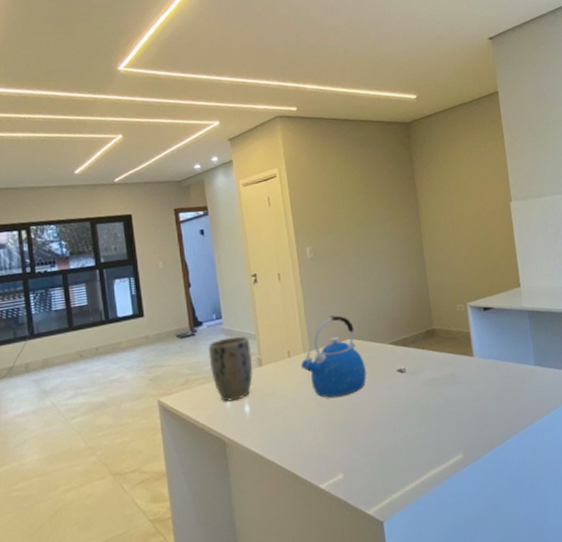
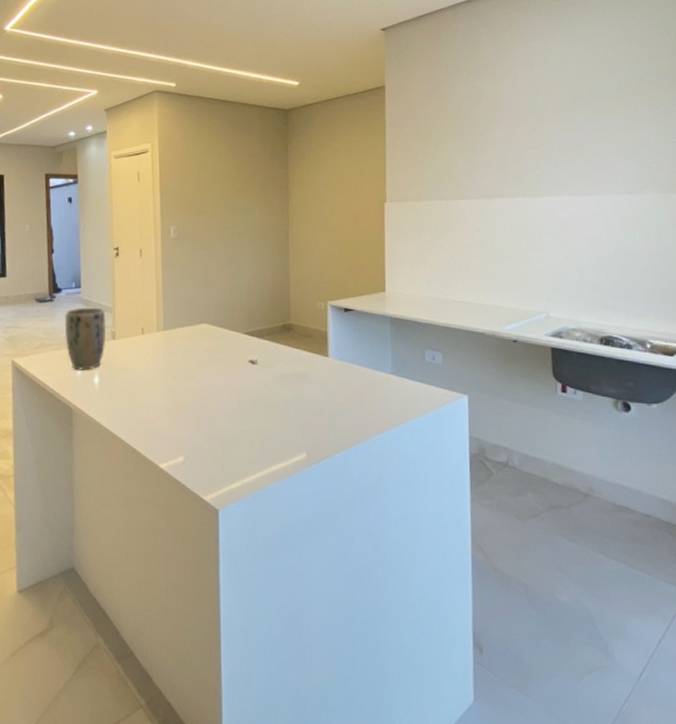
kettle: present [300,315,367,398] -> none [153,298,219,380]

